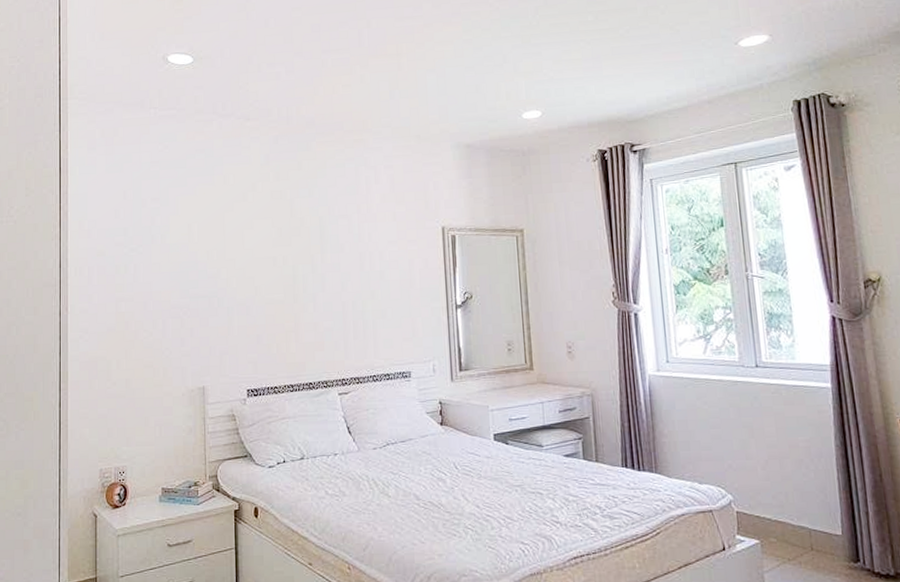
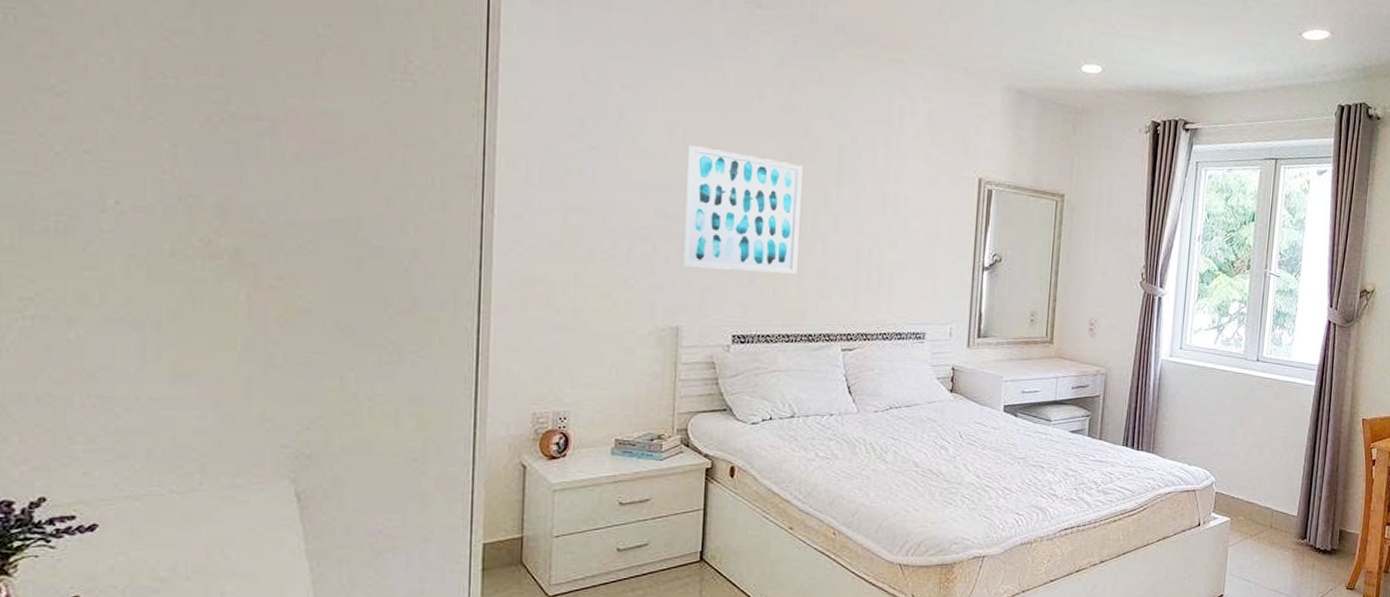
wall art: none [202,236,295,335] -> present [681,145,803,274]

